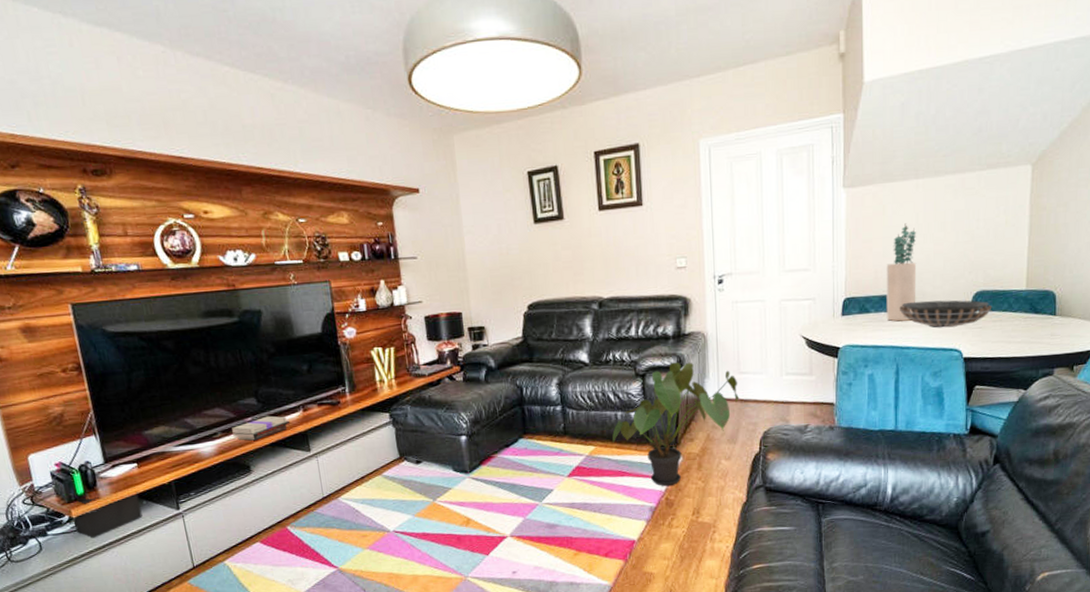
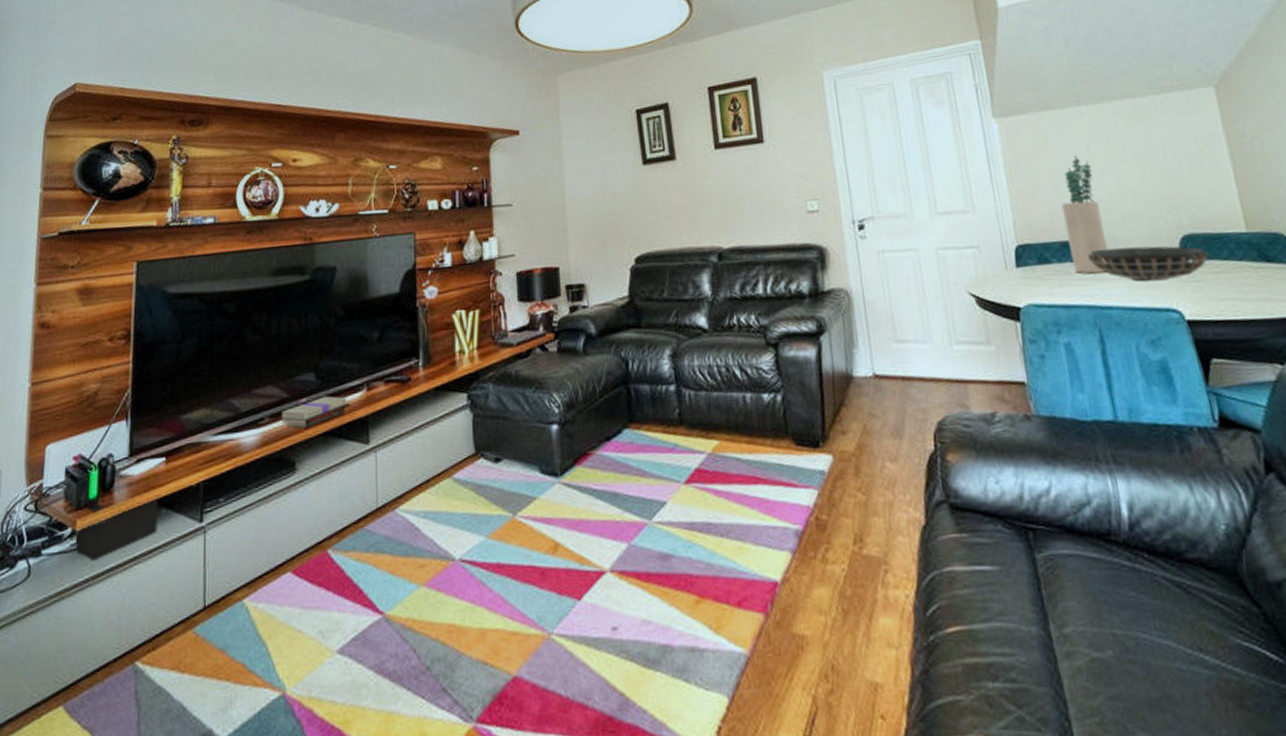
house plant: present [612,362,740,486] -> none [740,327,901,499]

